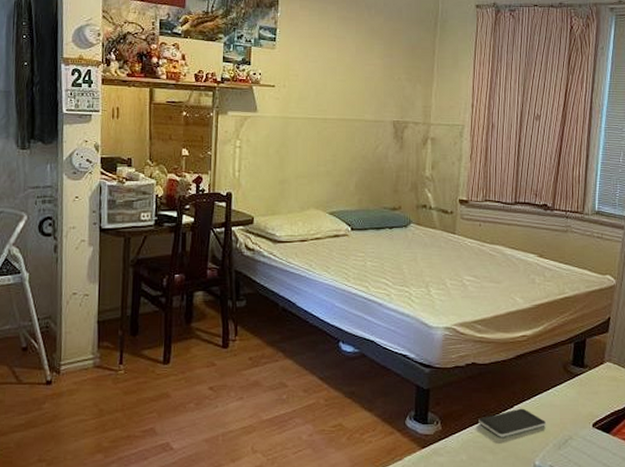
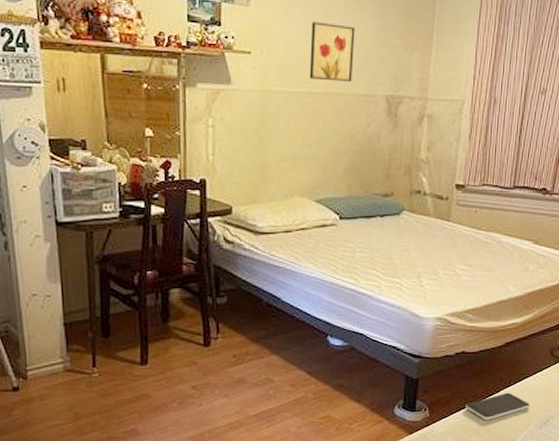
wall art: none [324,61,365,109] -> present [309,22,355,81]

